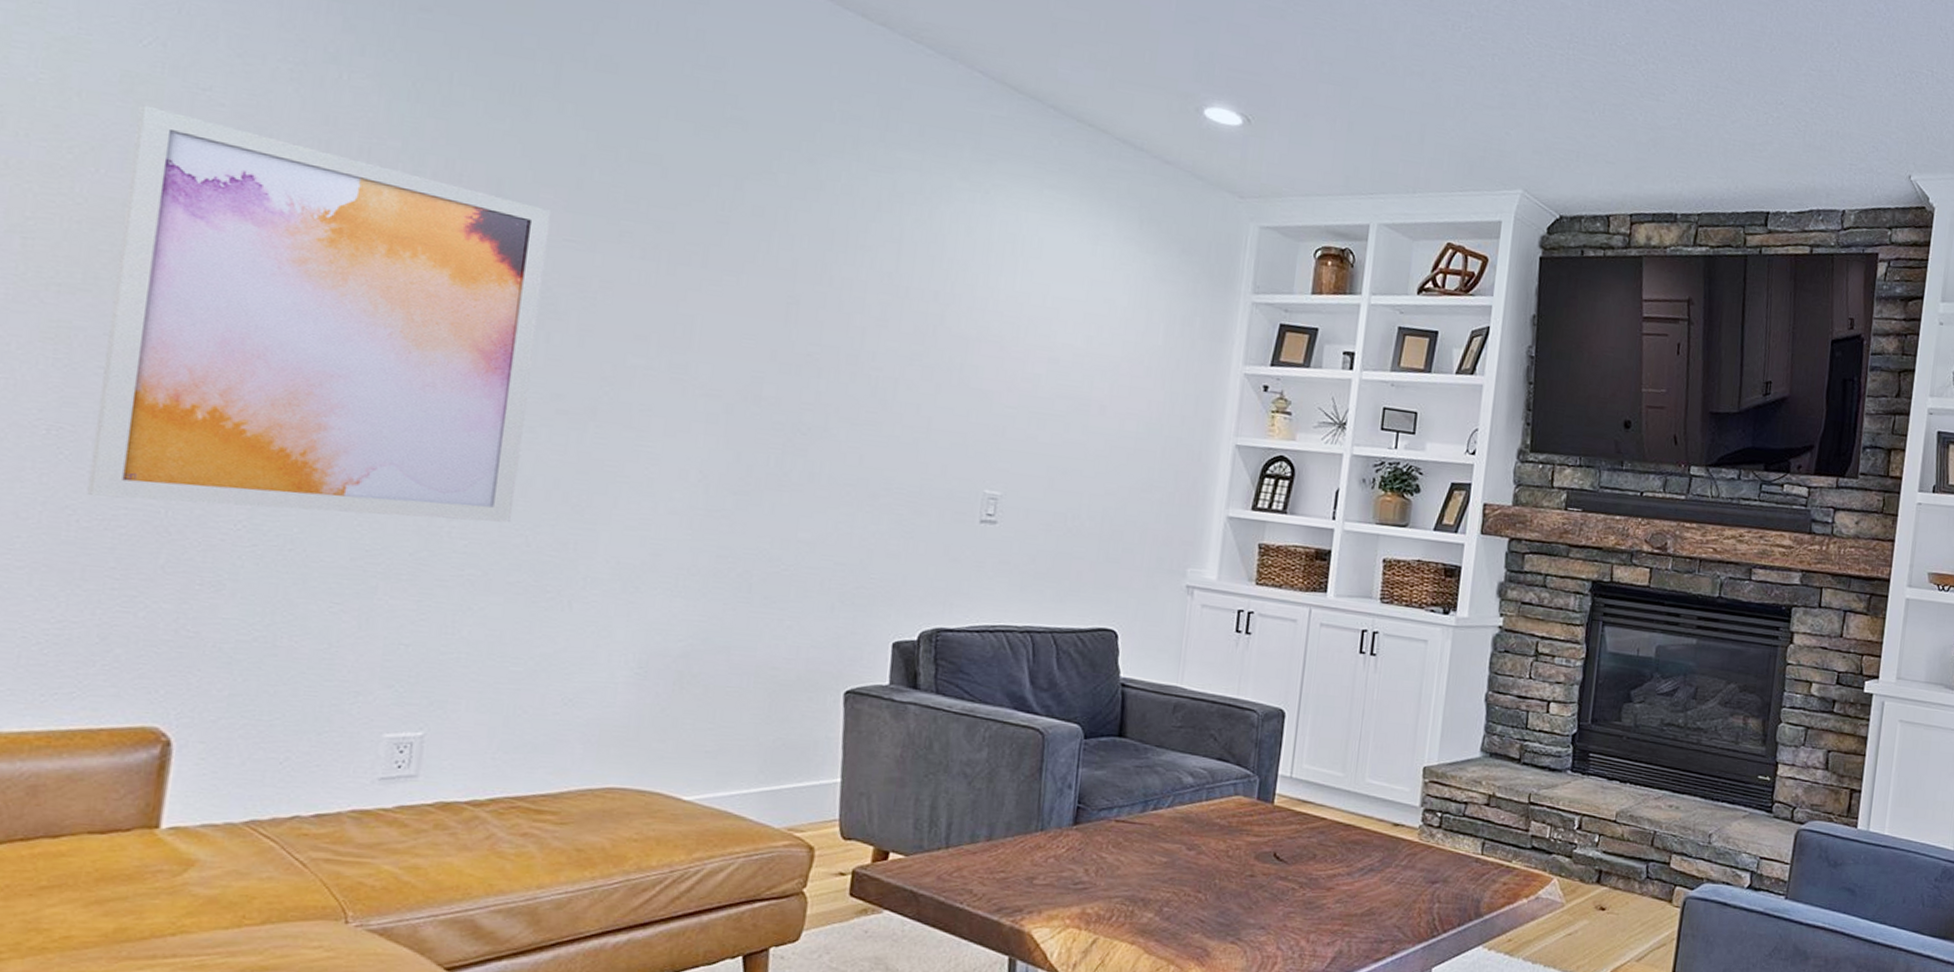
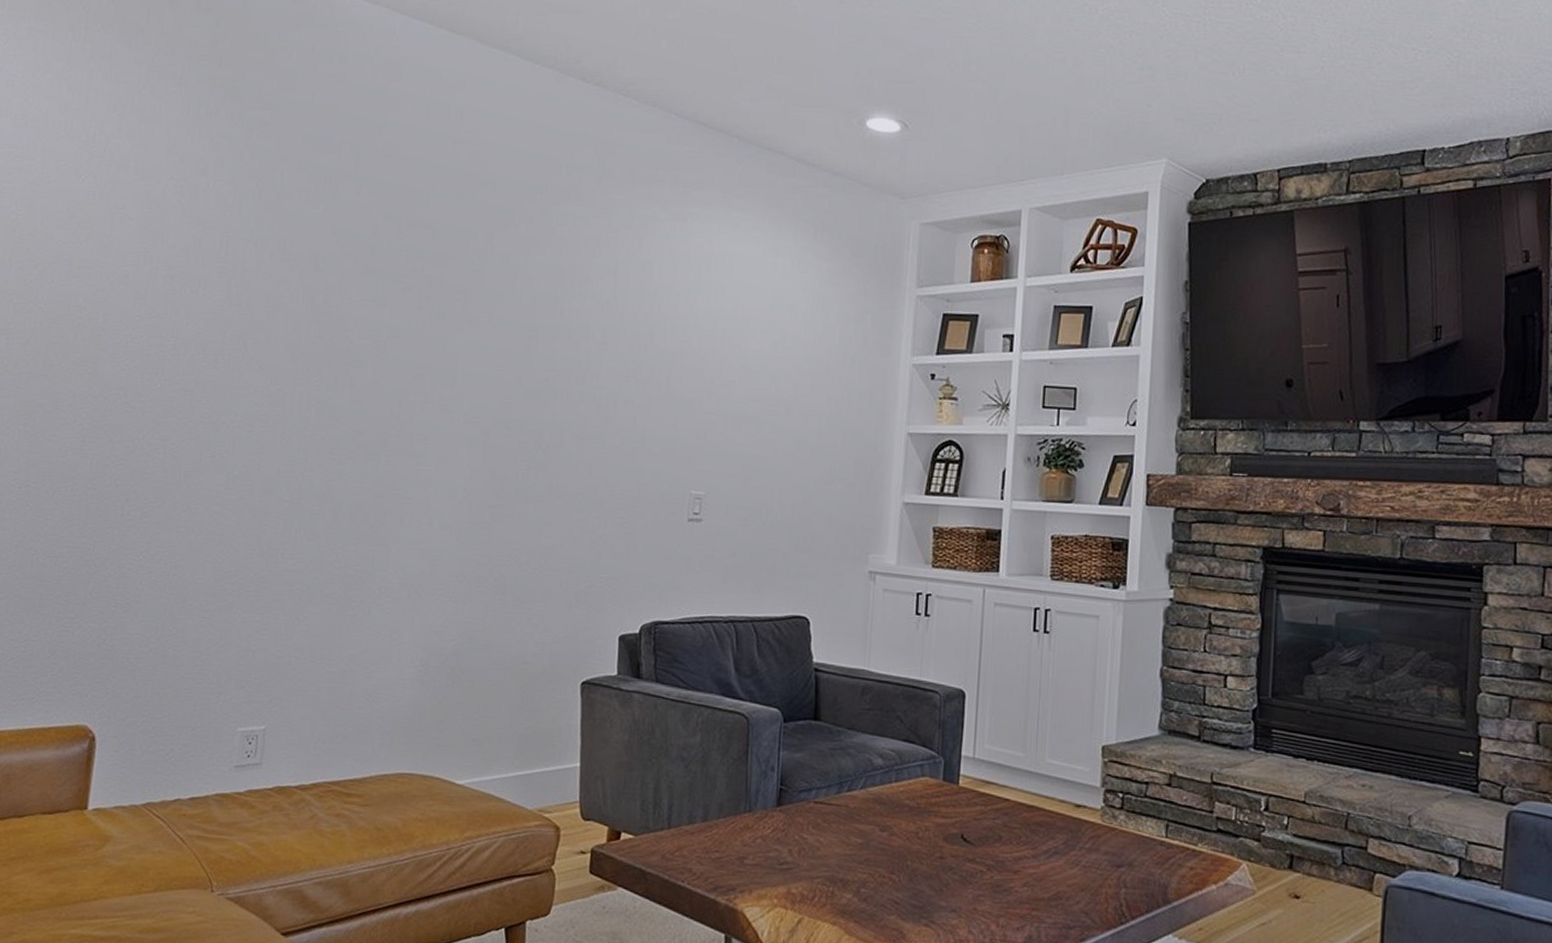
wall art: present [87,104,552,523] -> none [43,226,353,543]

